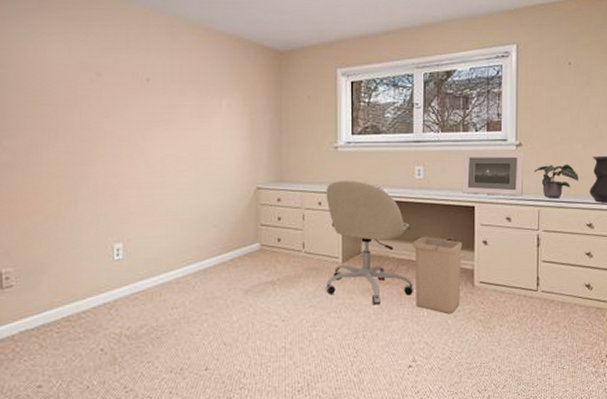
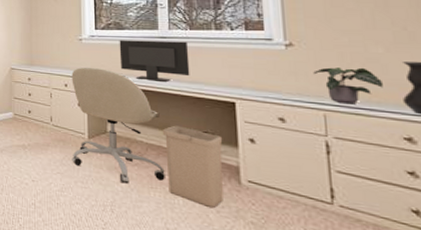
computer monitor: none [376,145,440,191] -> present [119,40,190,82]
picture frame: present [462,152,525,196] -> none [217,49,300,97]

